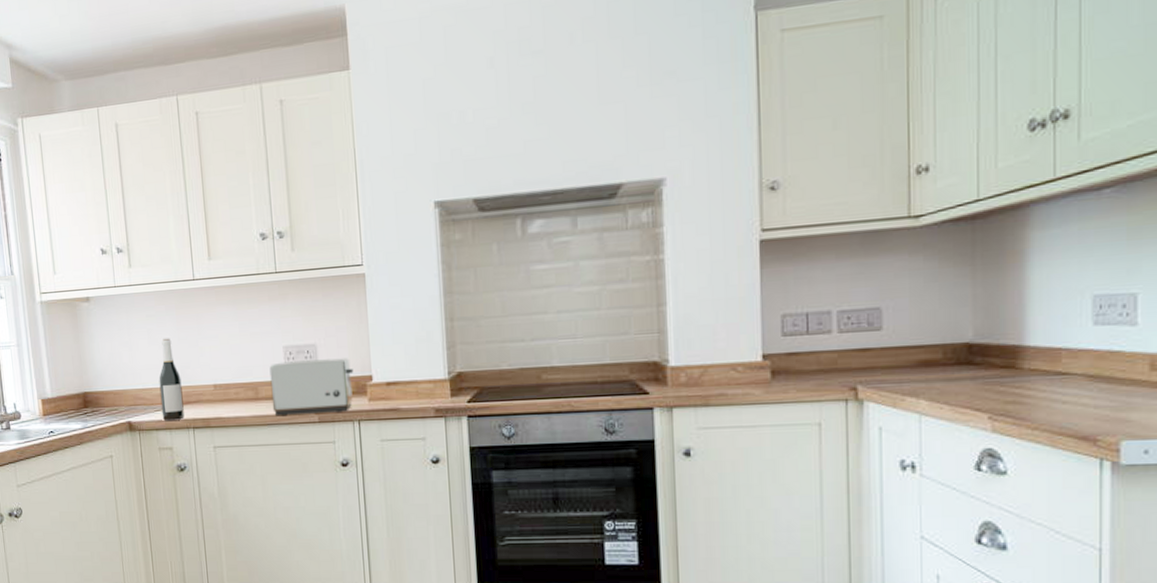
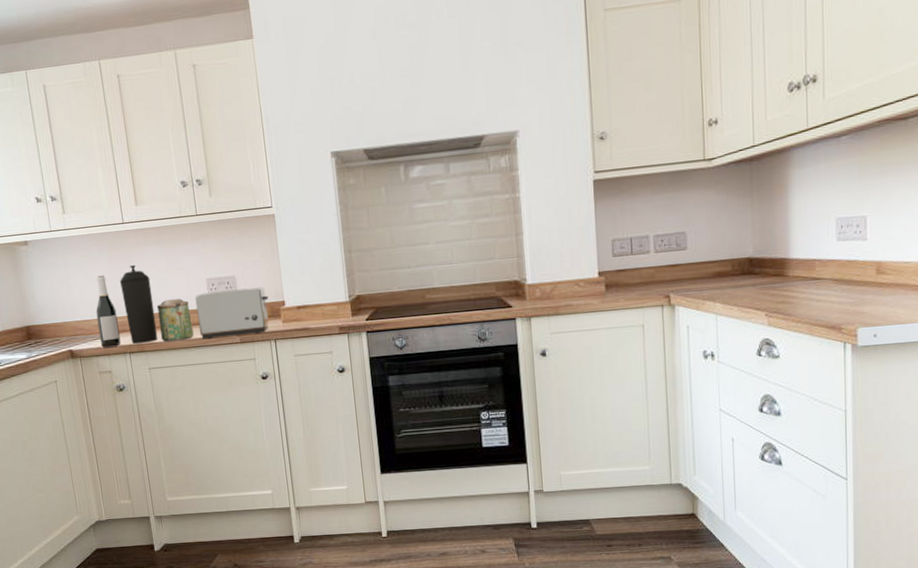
canister: none [186,327,226,419] -> present [119,264,158,345]
canister: none [225,368,266,418] -> present [156,298,194,343]

